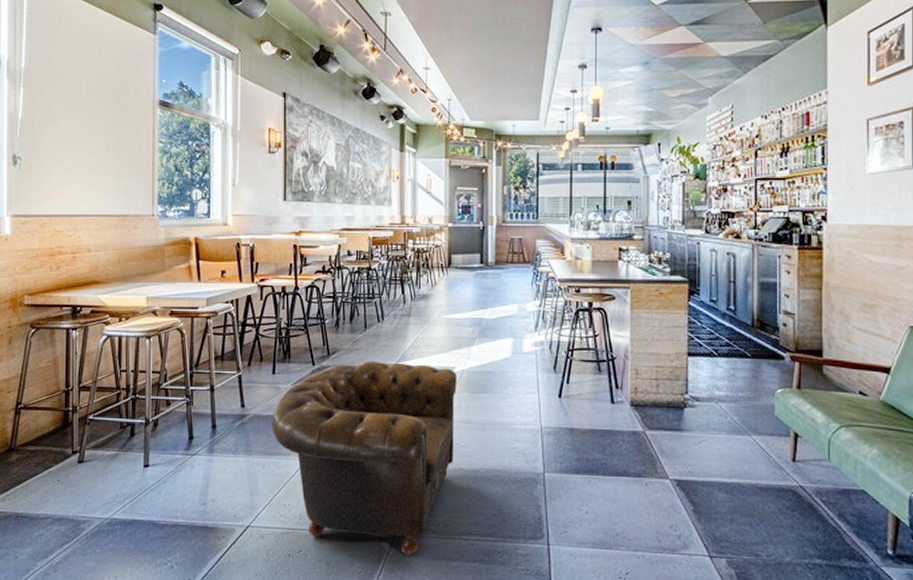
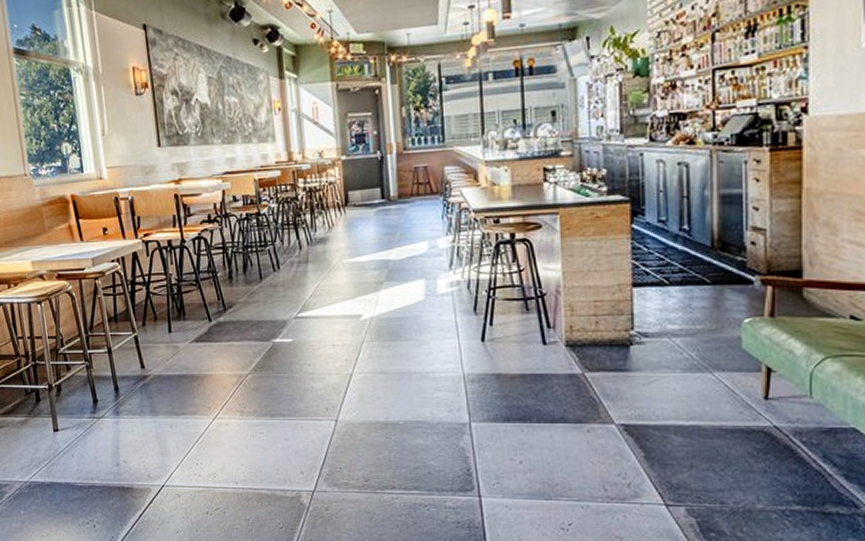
armchair: present [271,360,457,556] -> none [173,313,369,511]

